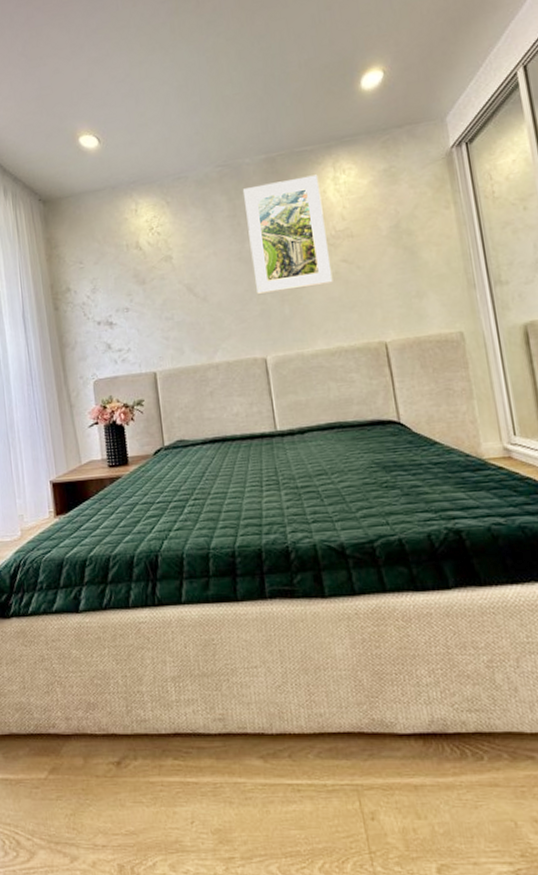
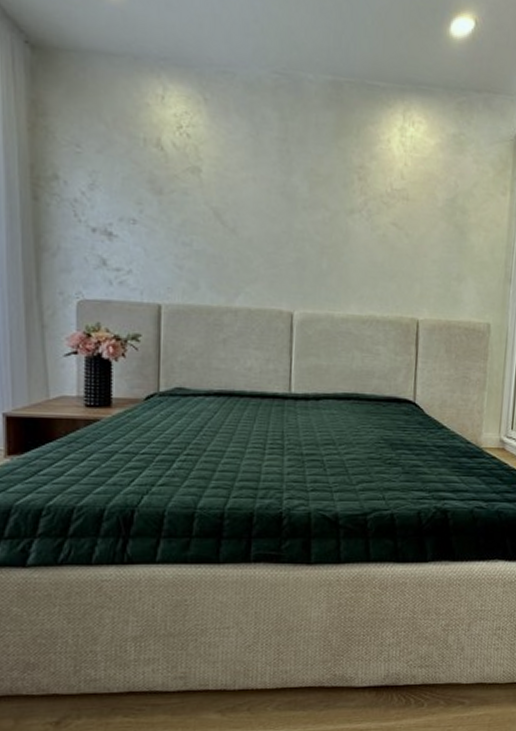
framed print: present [242,174,333,295] -> none [295,110,386,246]

